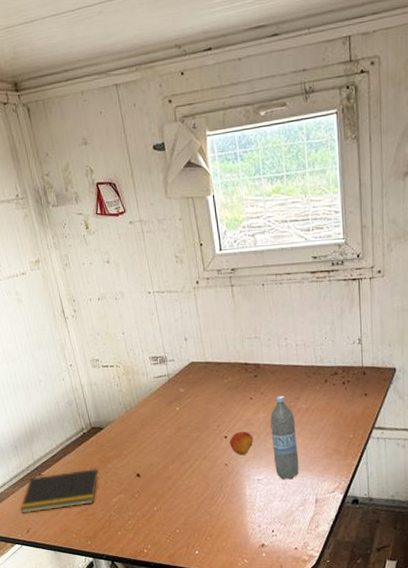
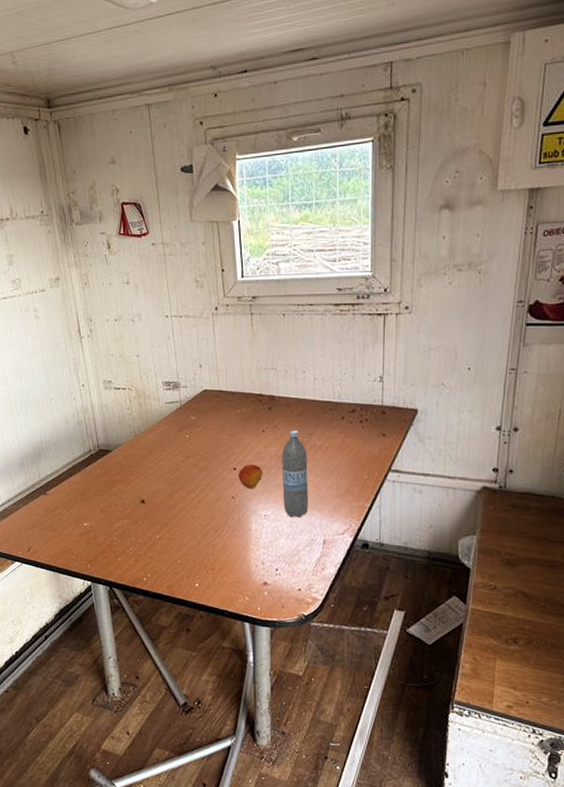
notepad: present [20,469,99,514] -> none [23,491,103,532]

